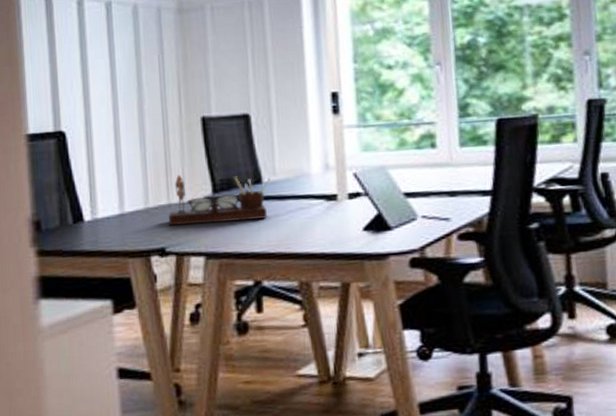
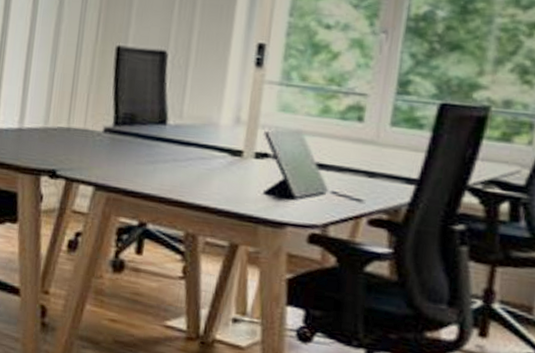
desk organizer: present [168,174,271,226] -> none [64,100,176,161]

